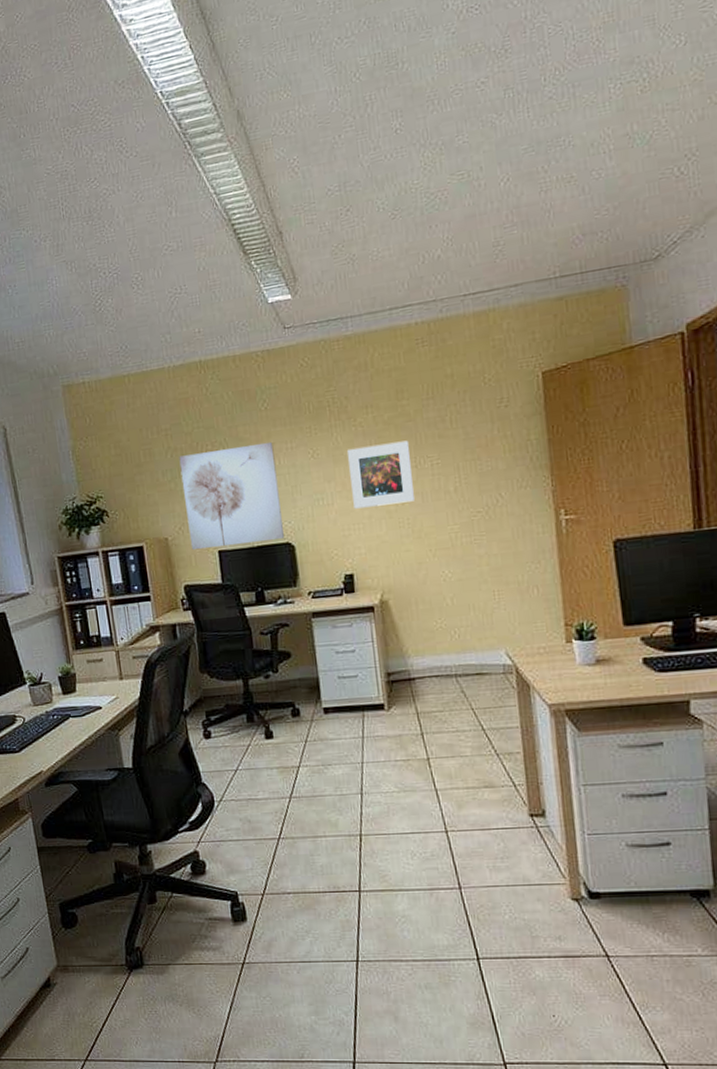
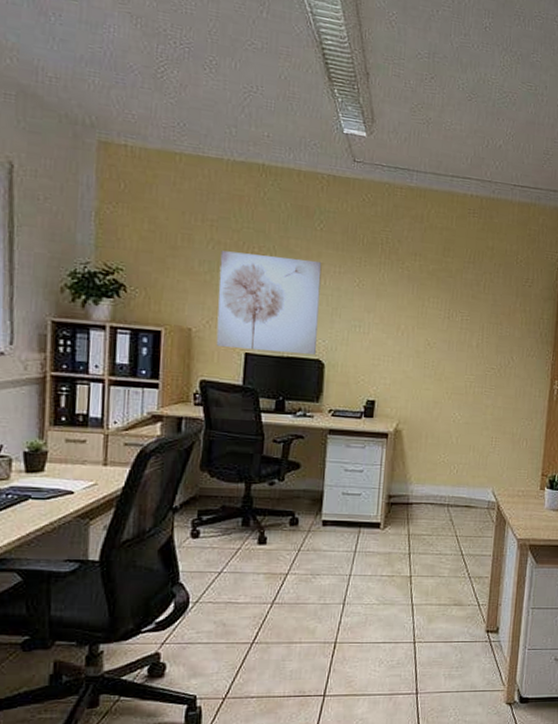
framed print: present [348,440,414,509] -> none [387,287,446,347]

